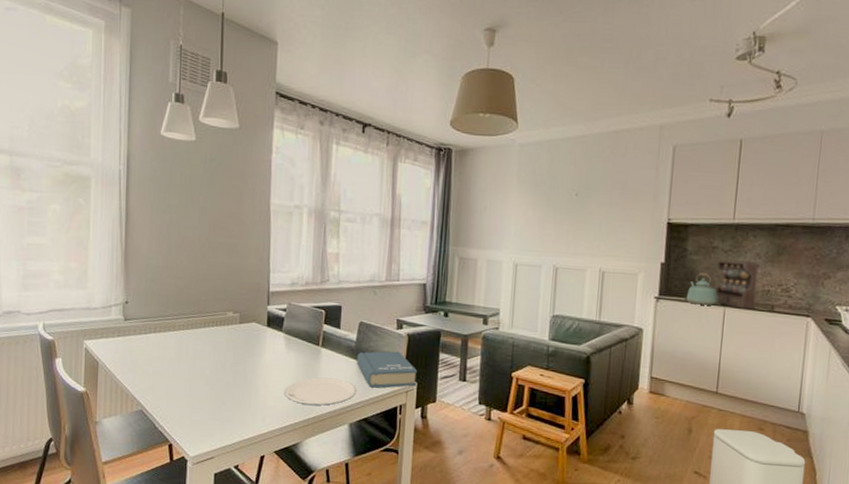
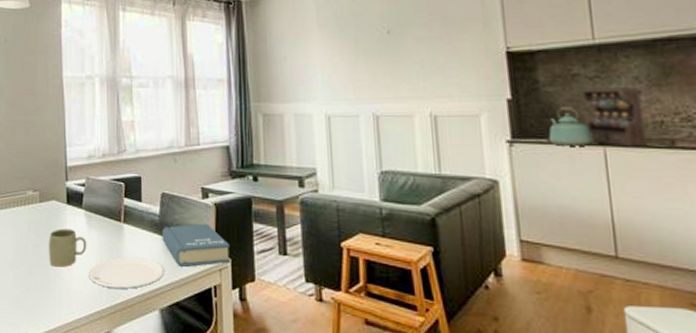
mug: none [245,349,285,384] -> present [48,228,87,267]

